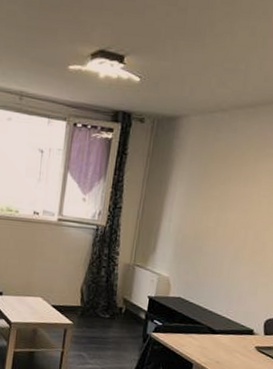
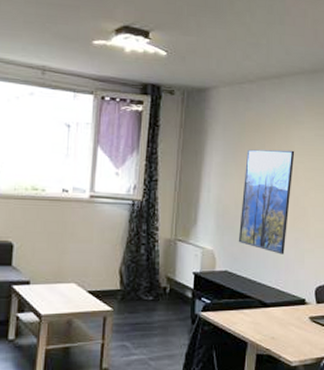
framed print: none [194,181,261,286] -> present [238,149,295,255]

